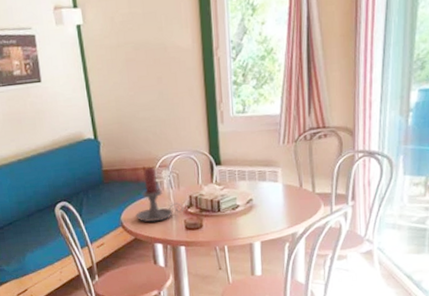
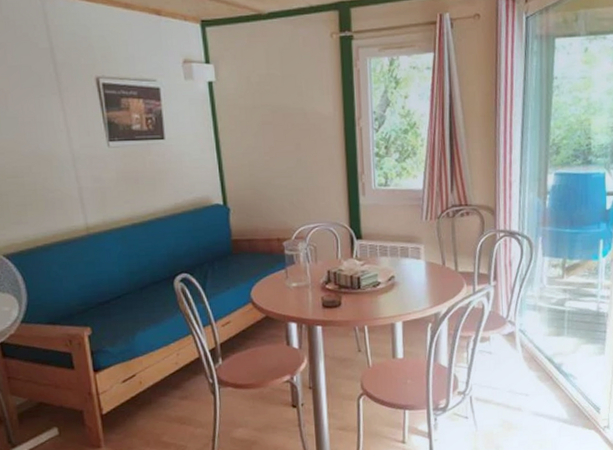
candle holder: present [136,167,184,223] -> none [267,238,321,299]

